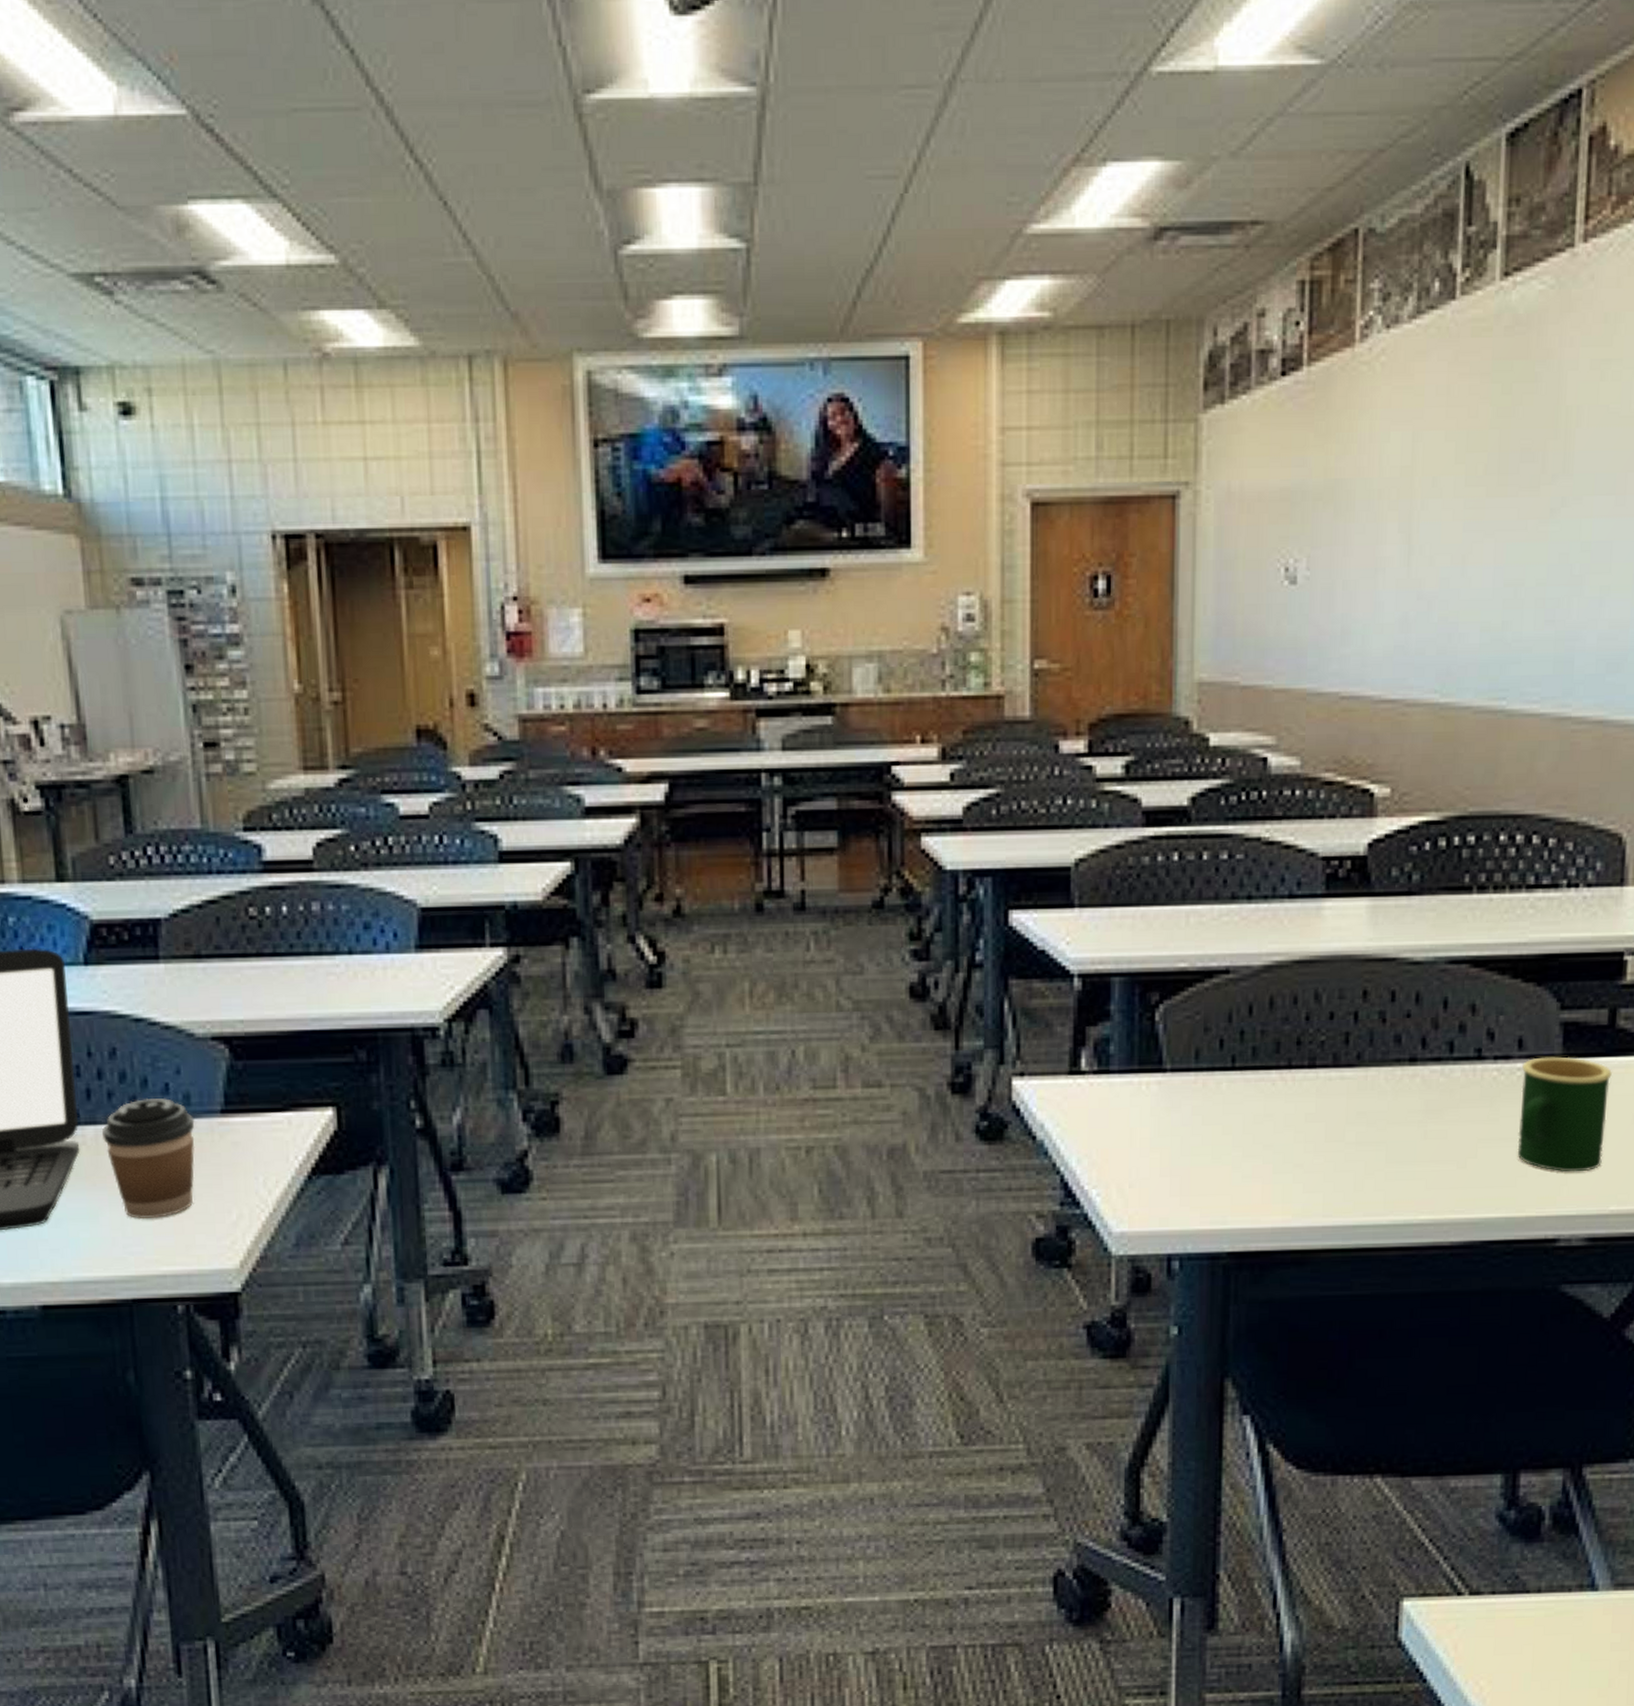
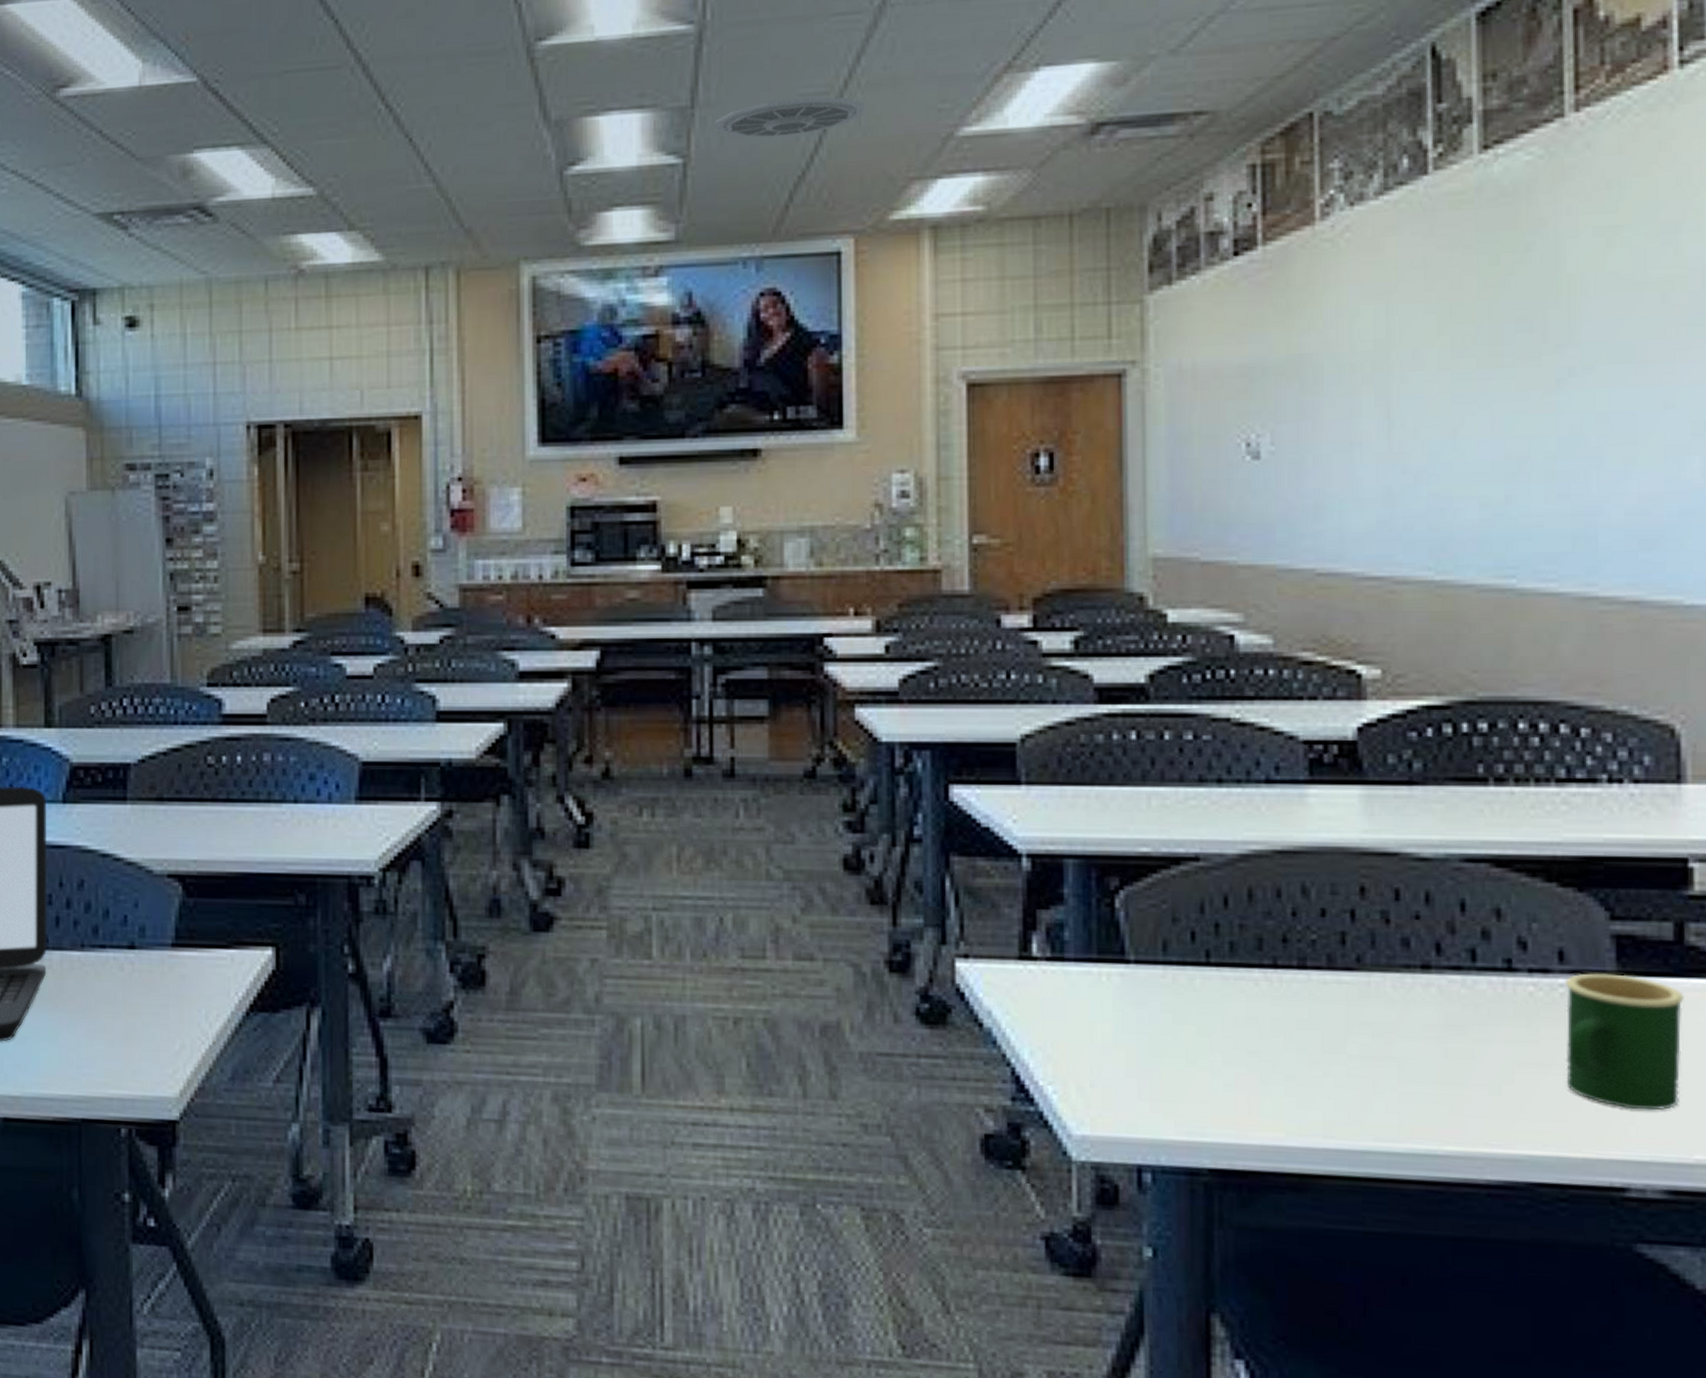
coffee cup: present [102,1098,195,1220] -> none [67,929,148,1043]
ceiling vent: none [780,180,935,225] -> present [715,96,866,138]

